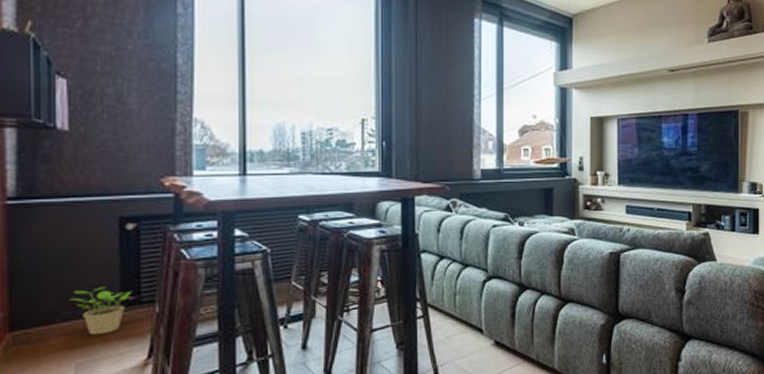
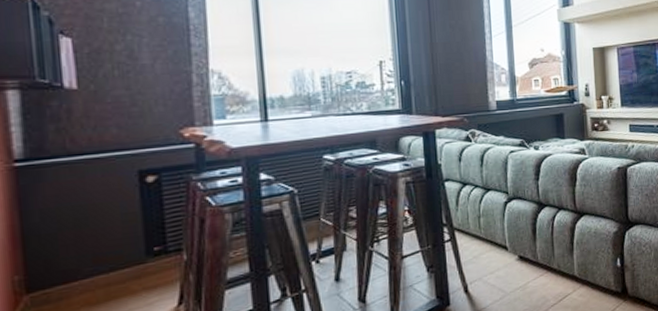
potted plant: present [69,287,132,336] -> none [90,240,157,289]

